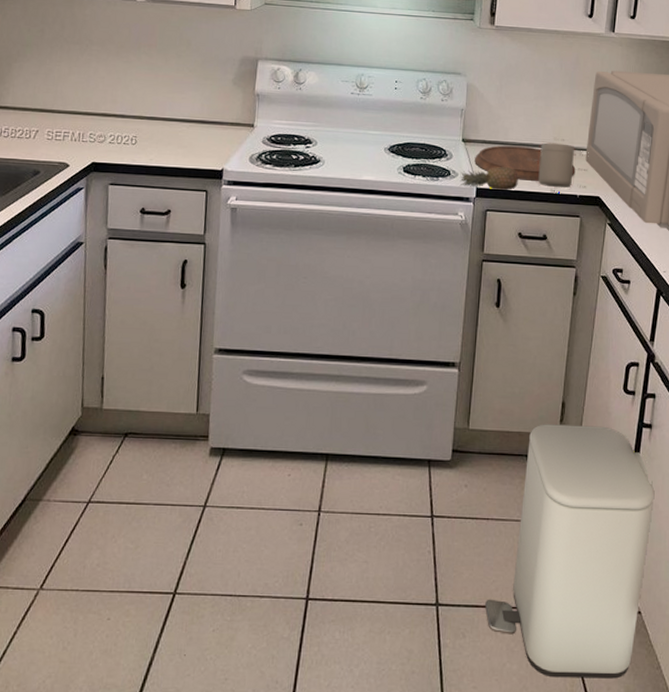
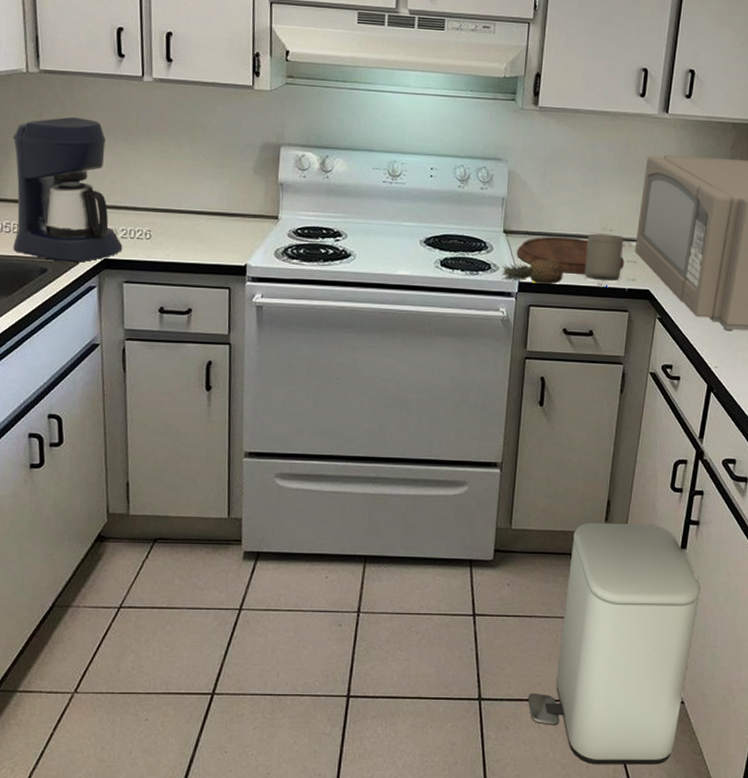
coffee maker: none [10,32,110,166] -> present [12,116,123,263]

